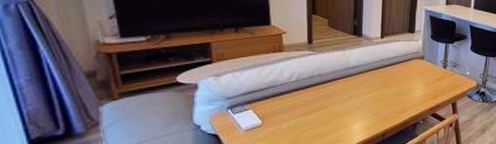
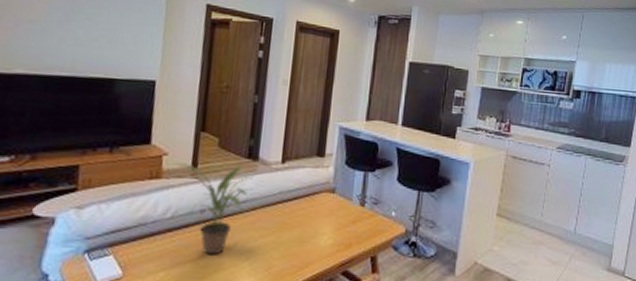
potted plant: none [291,39,359,107] -> present [173,163,254,255]

